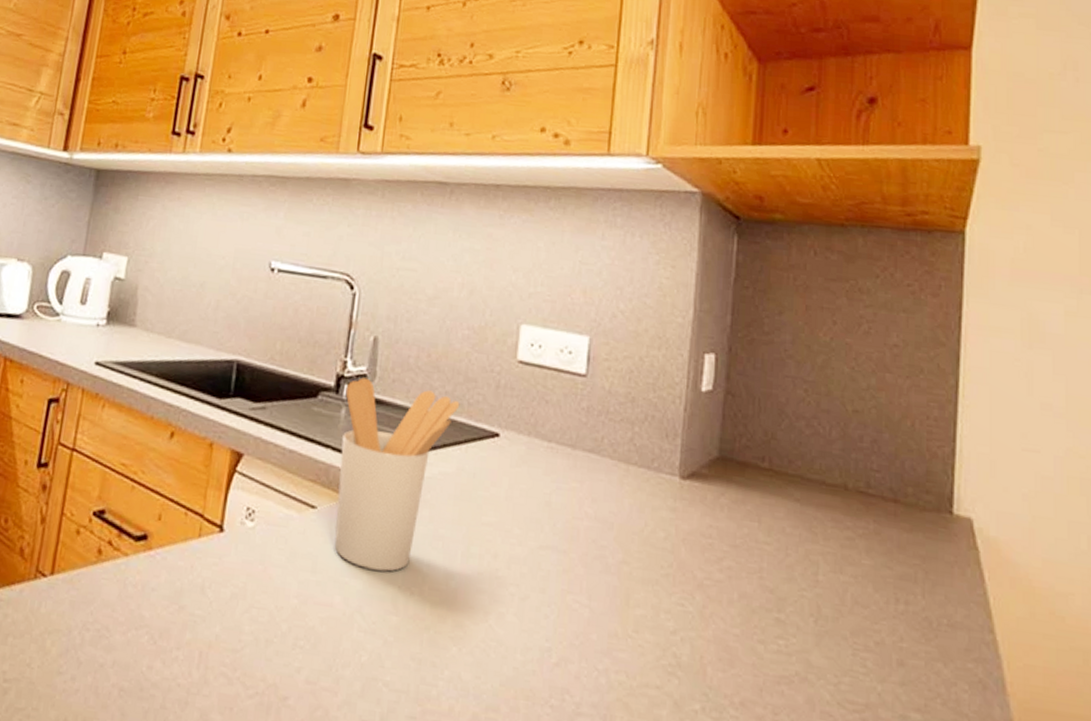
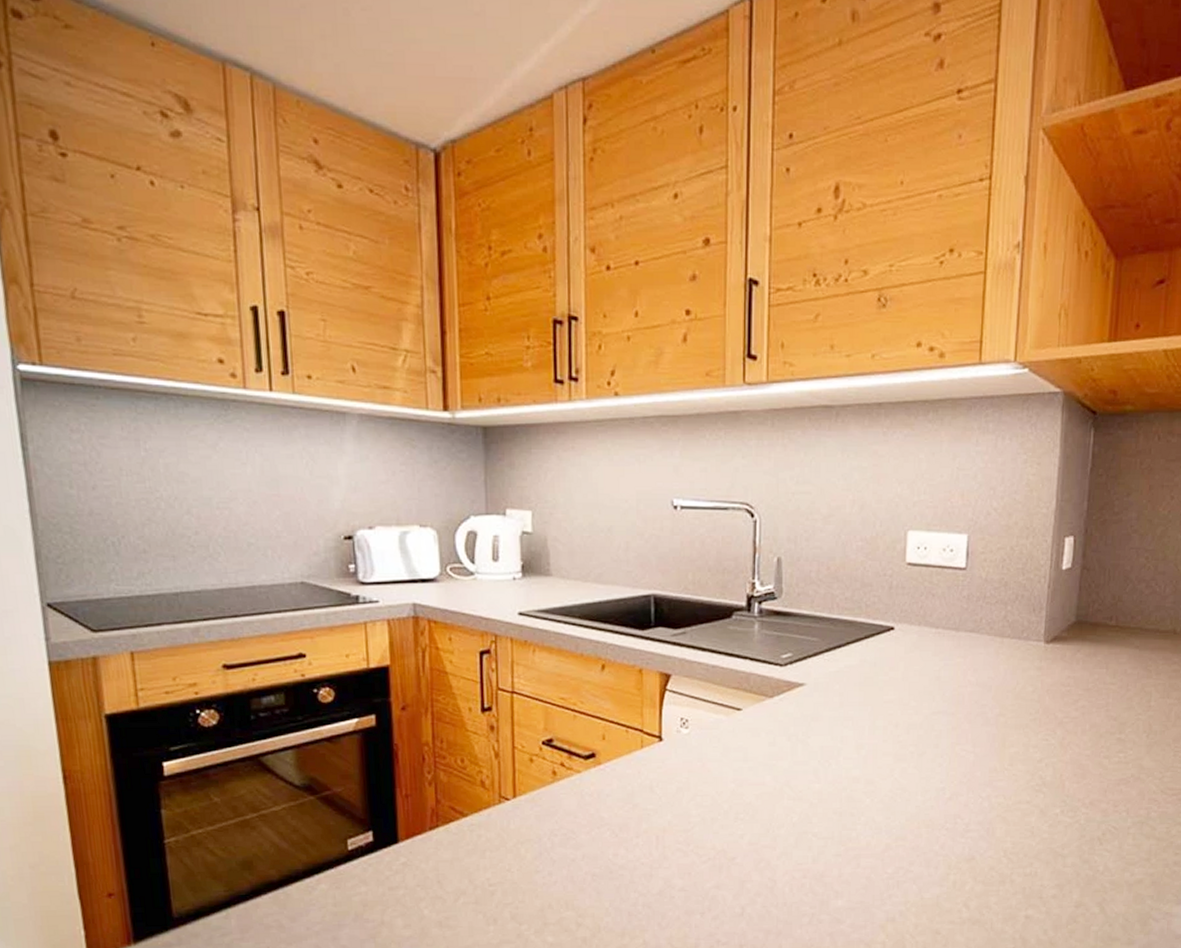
utensil holder: present [334,377,460,572] -> none [757,595,859,751]

